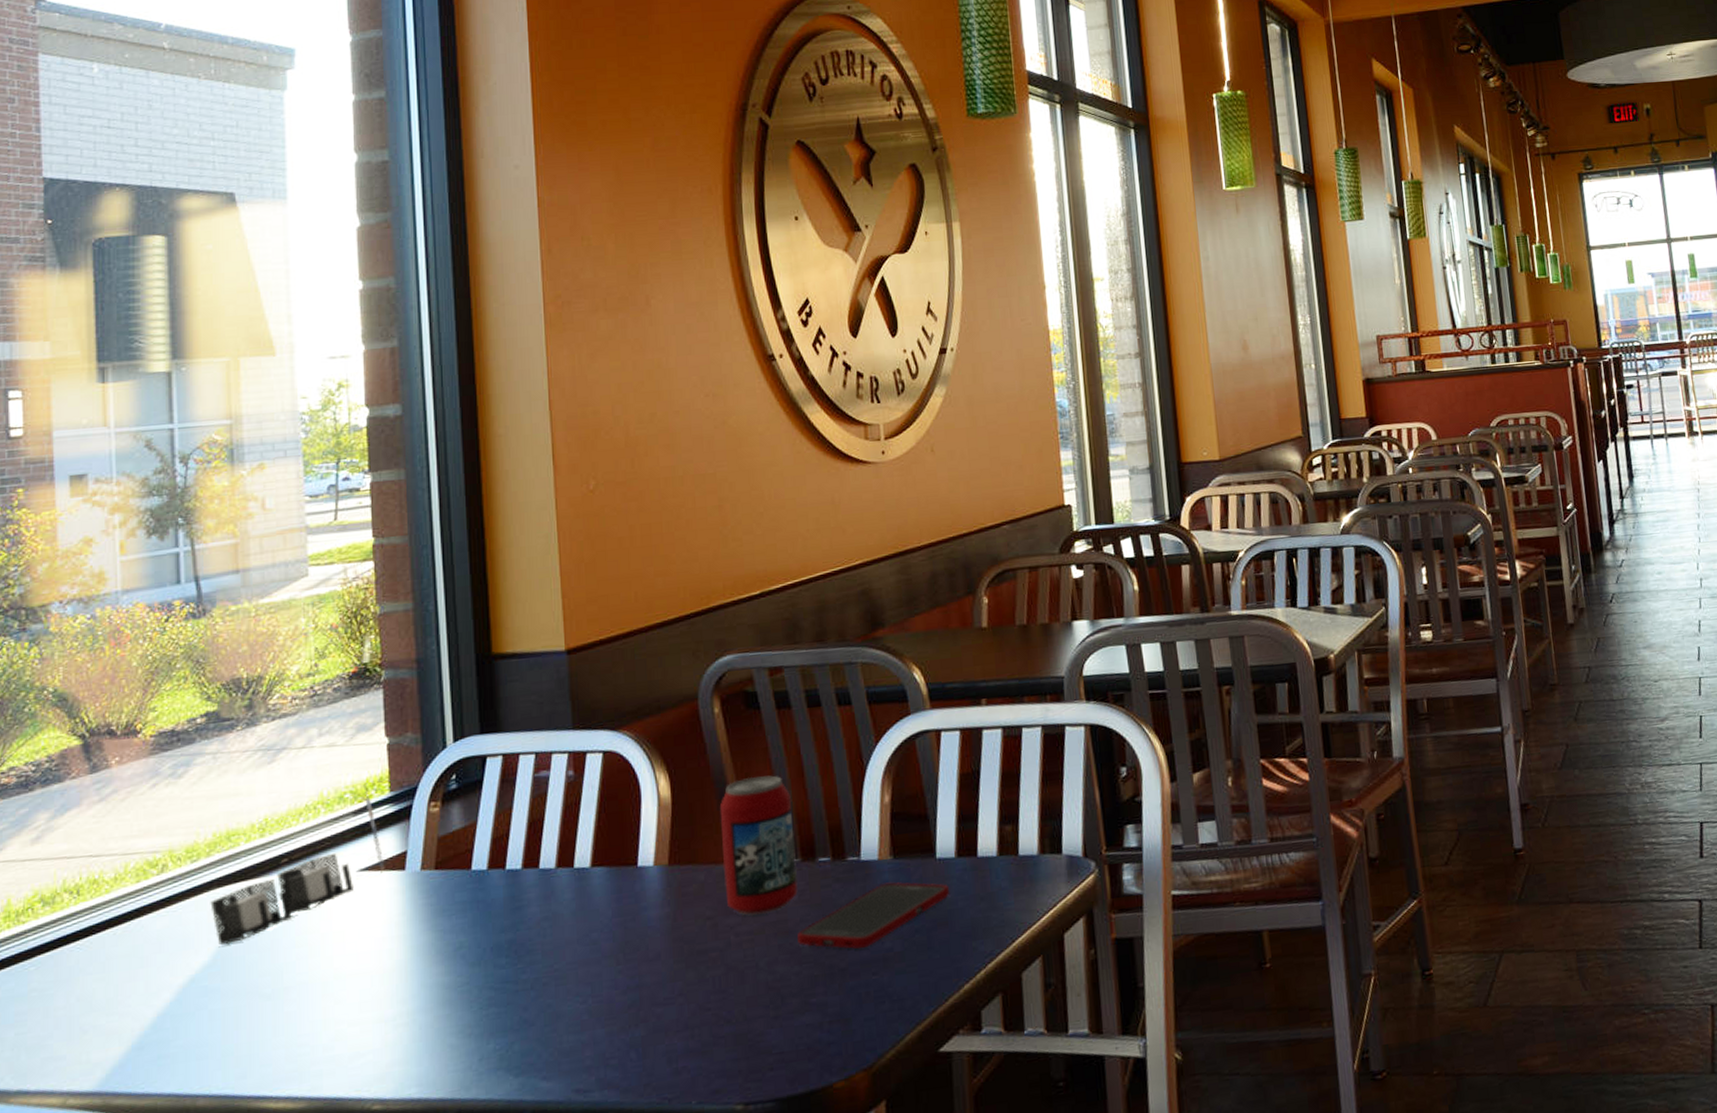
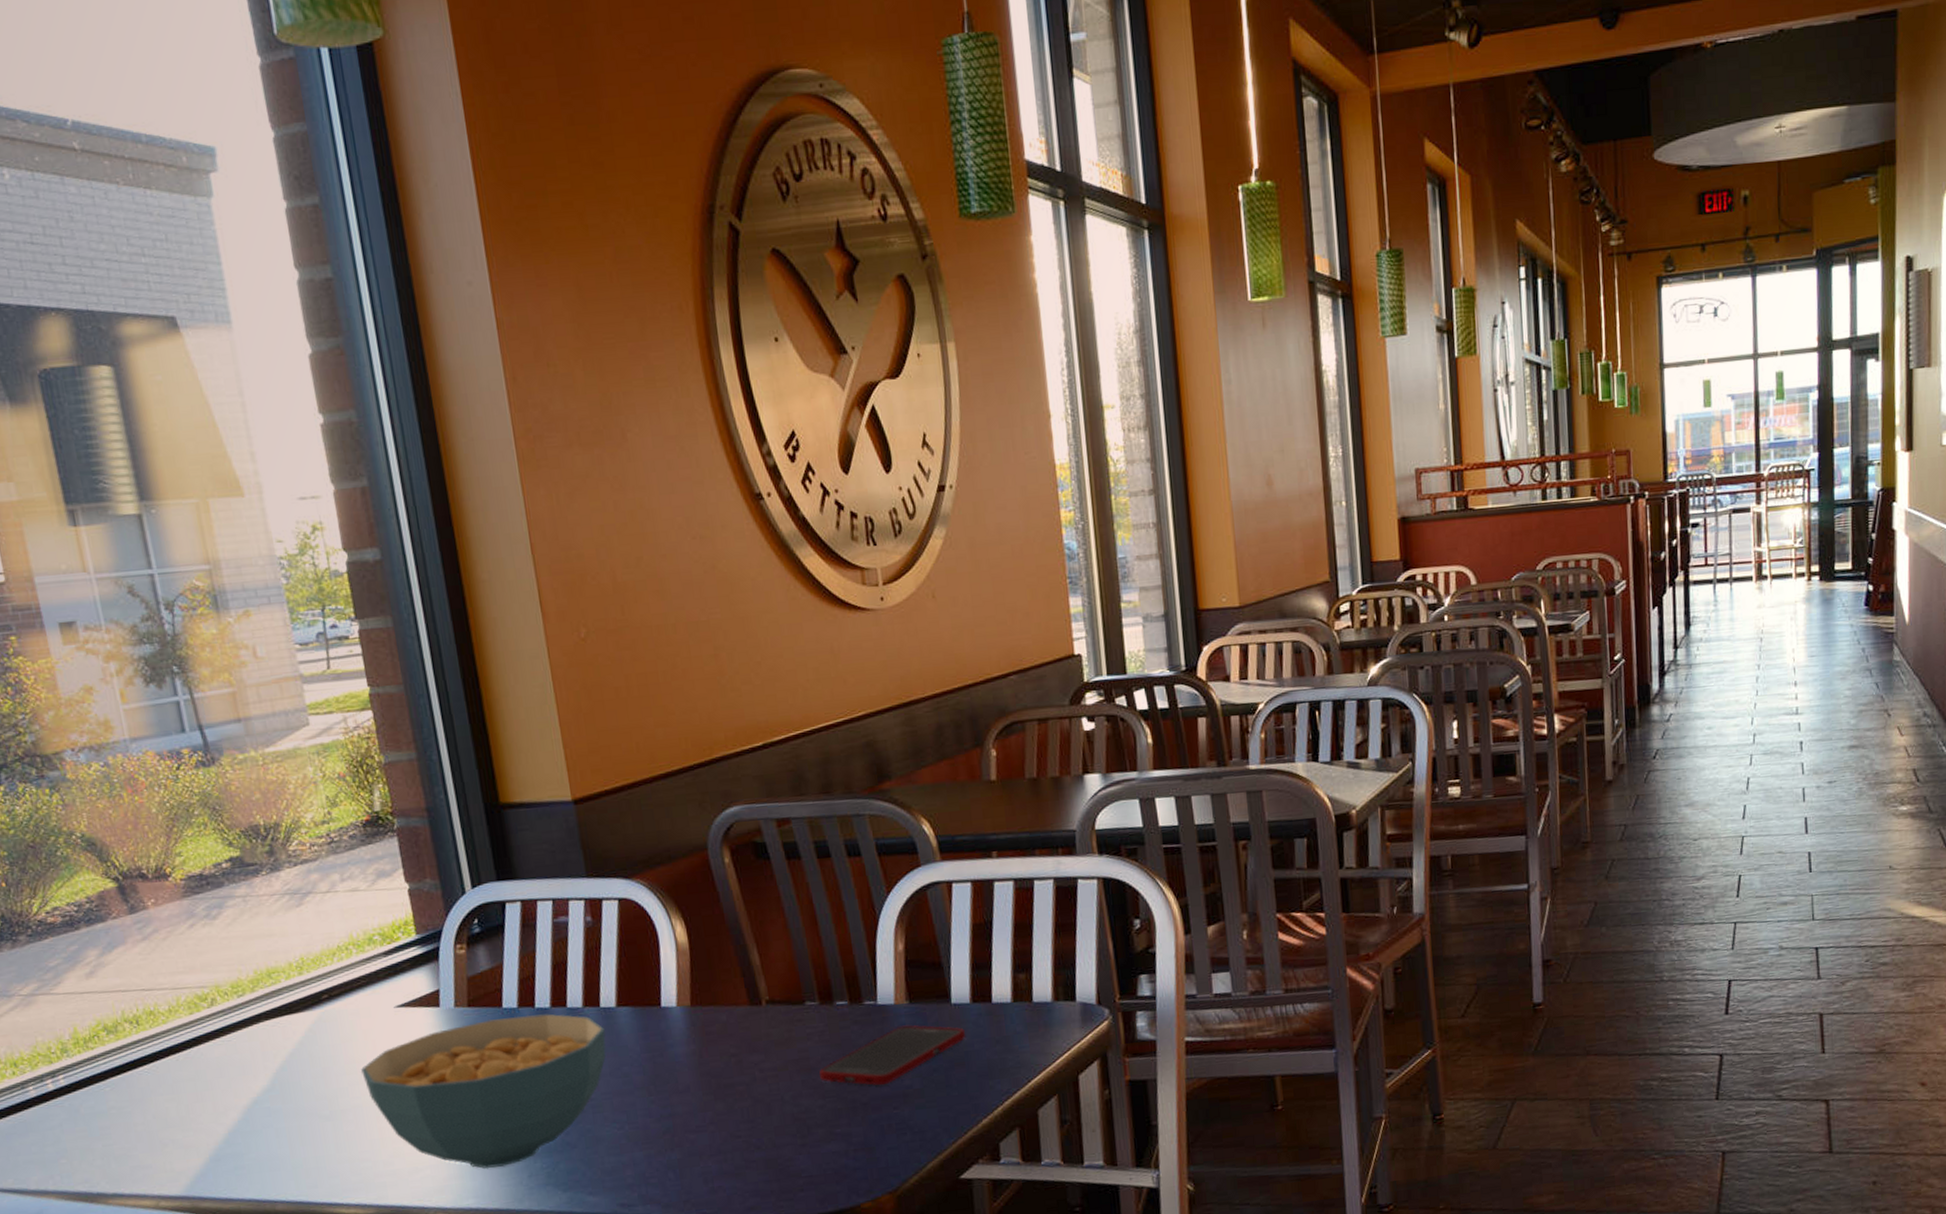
napkin holder: present [210,783,385,946] -> none [261,926,421,1072]
cereal bowl: none [313,875,577,1053] -> present [361,1013,606,1169]
beverage can: present [719,775,798,916] -> none [736,923,818,1054]

